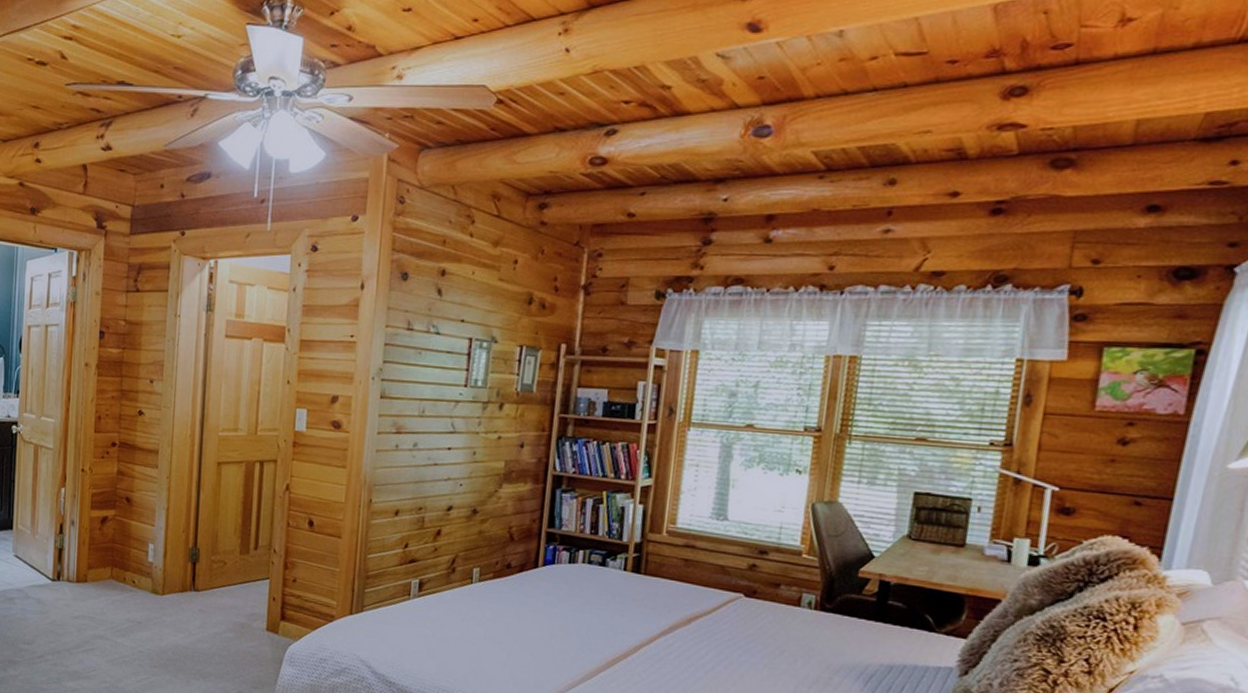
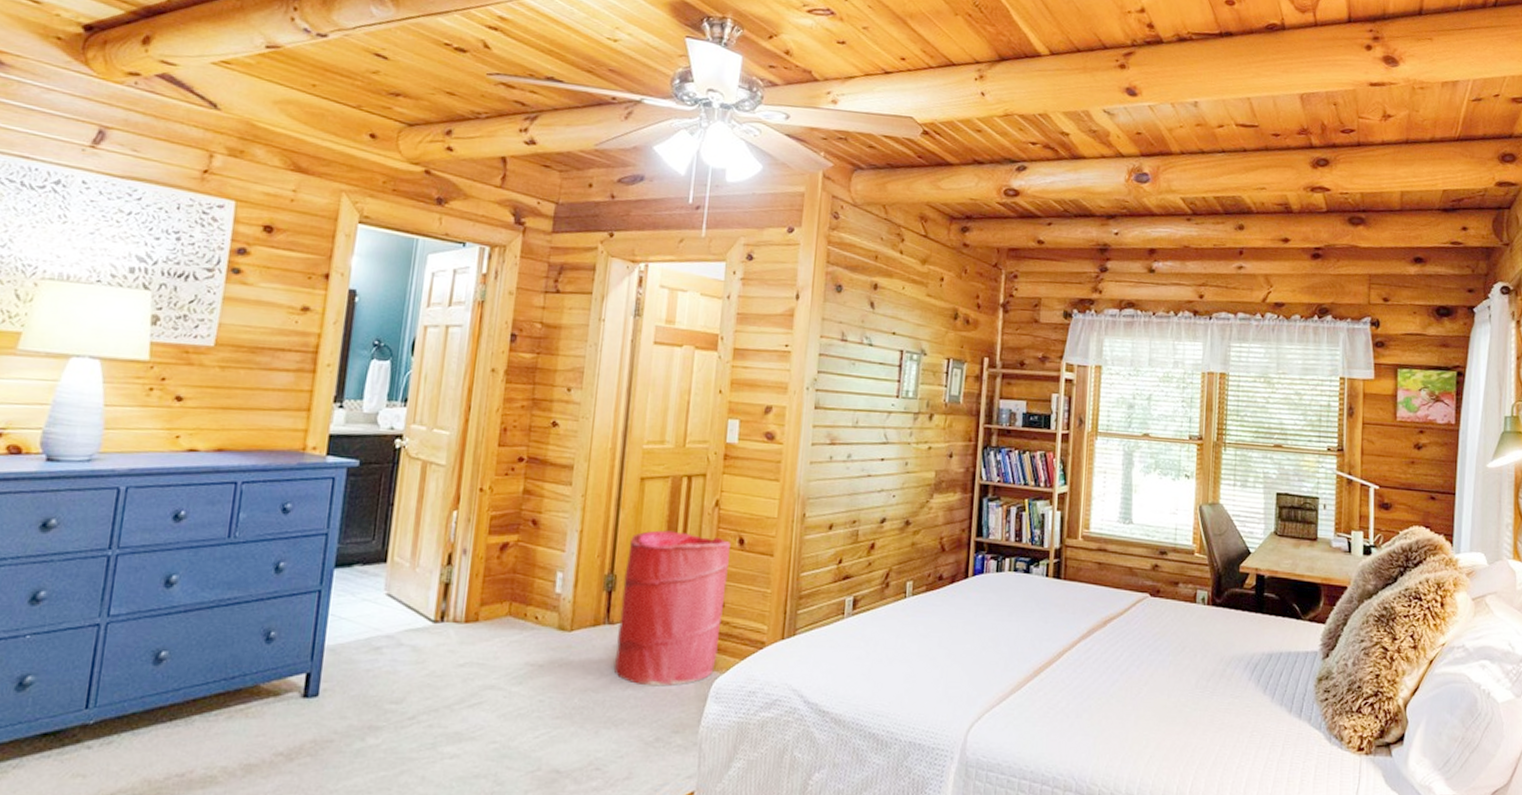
laundry hamper: none [201,510,301,648] -> present [614,530,730,687]

